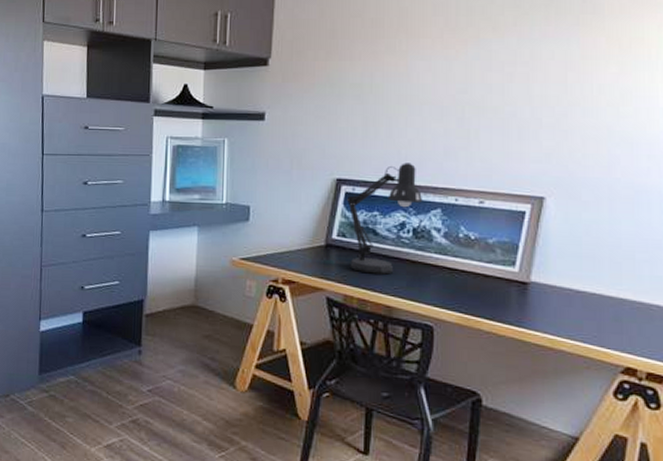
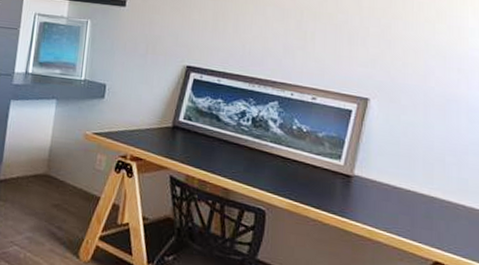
desk lamp: present [346,163,423,275] -> none [193,56,263,159]

